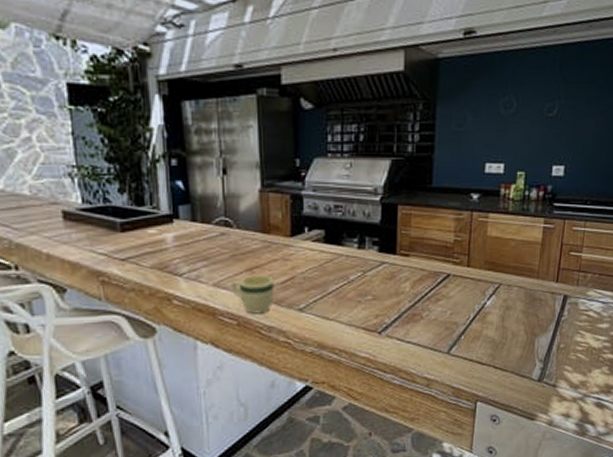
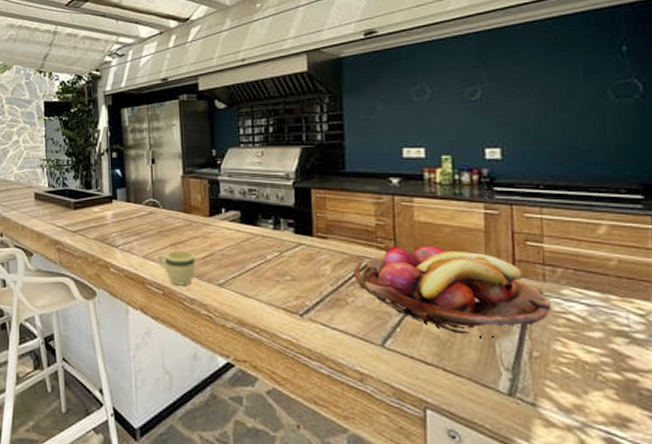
fruit basket: none [430,258,580,338] -> present [354,245,552,339]

